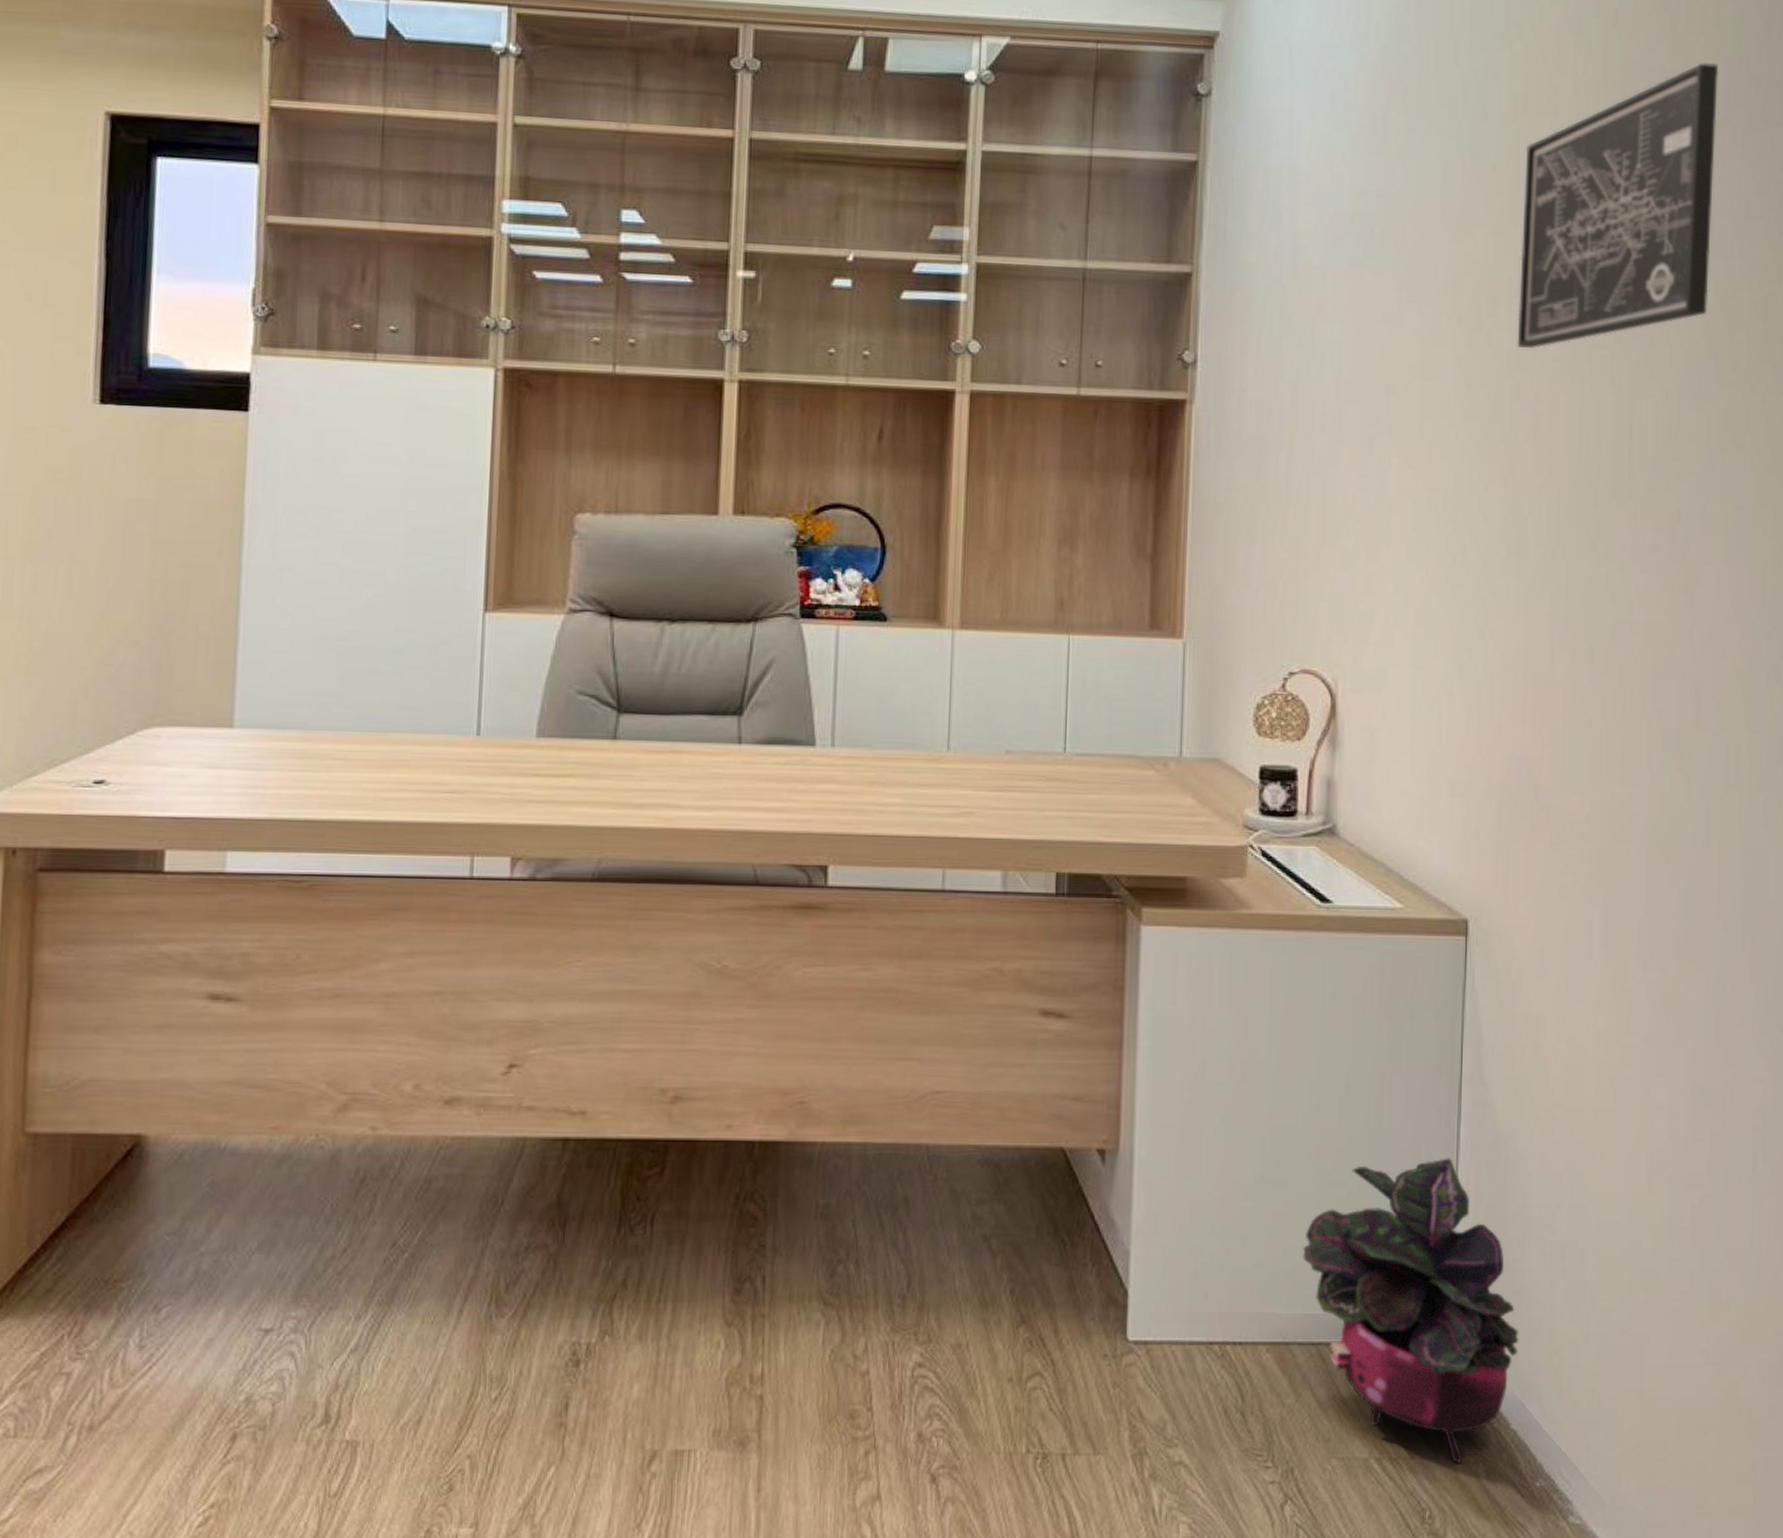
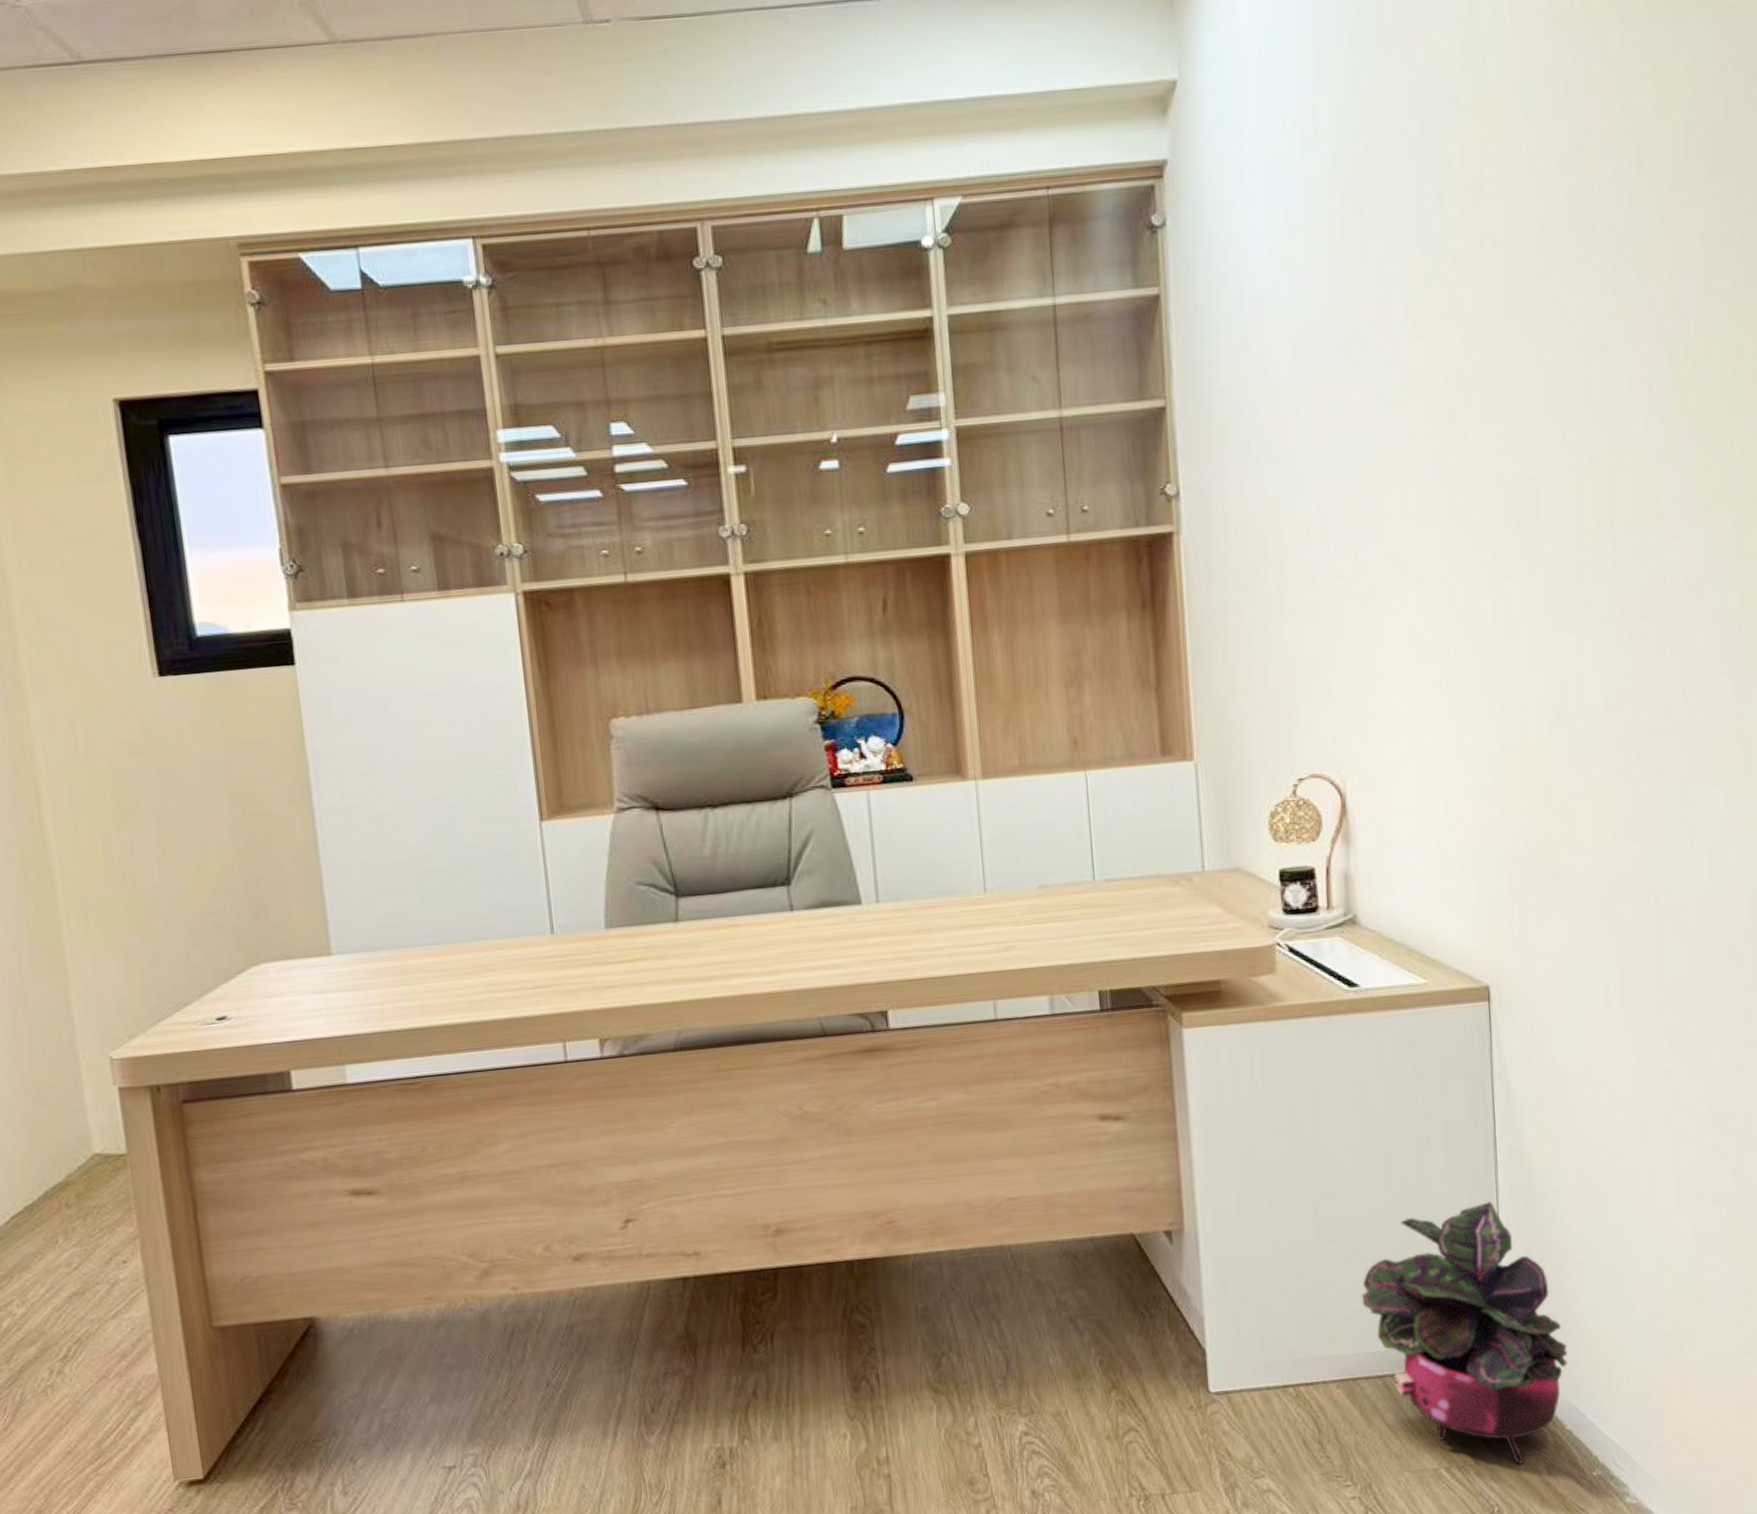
wall art: present [1517,63,1719,349] -> none [1485,117,1680,435]

